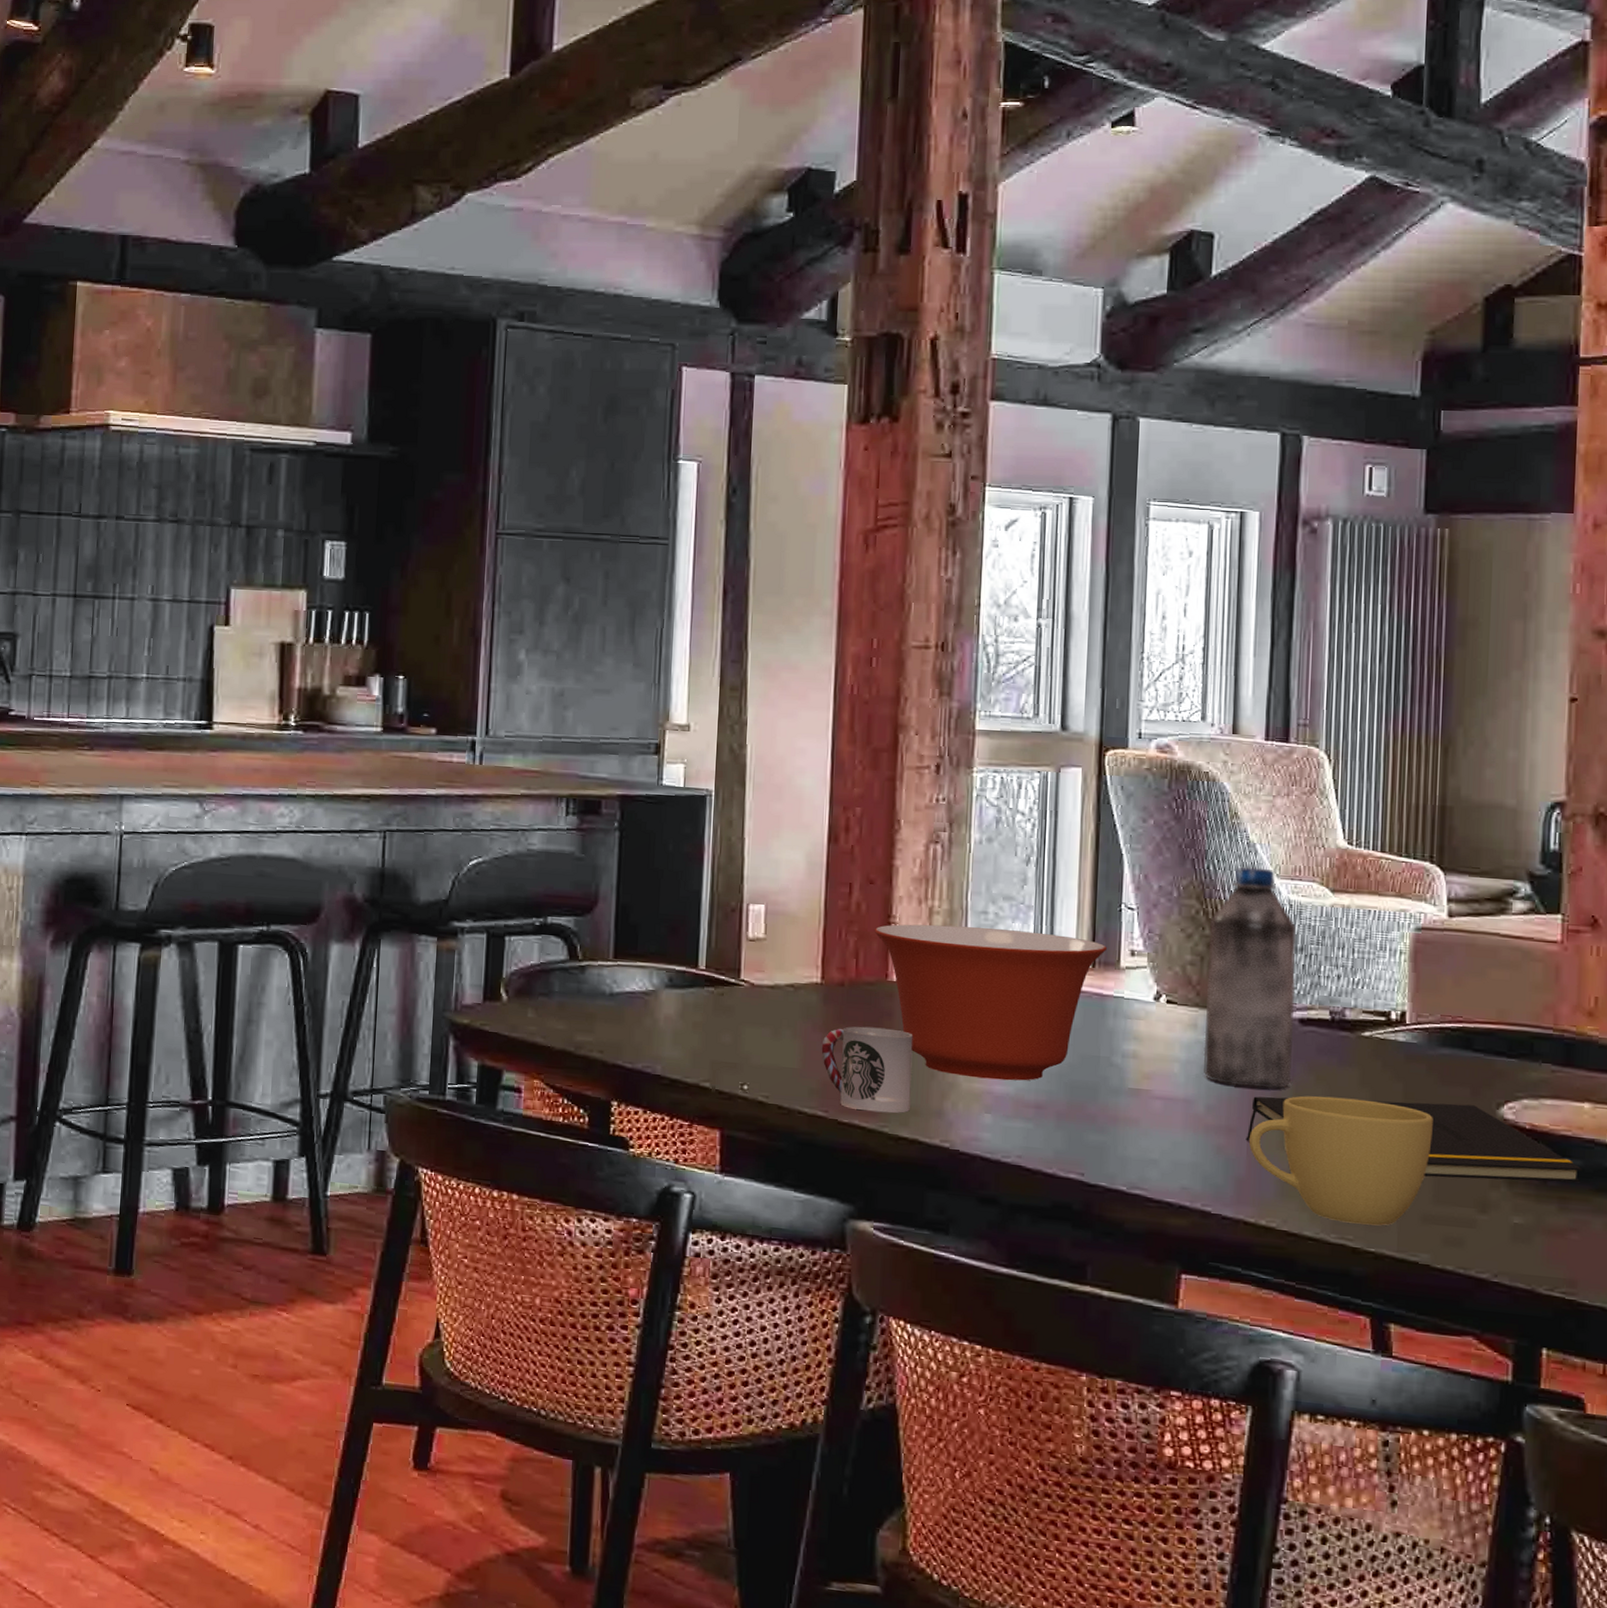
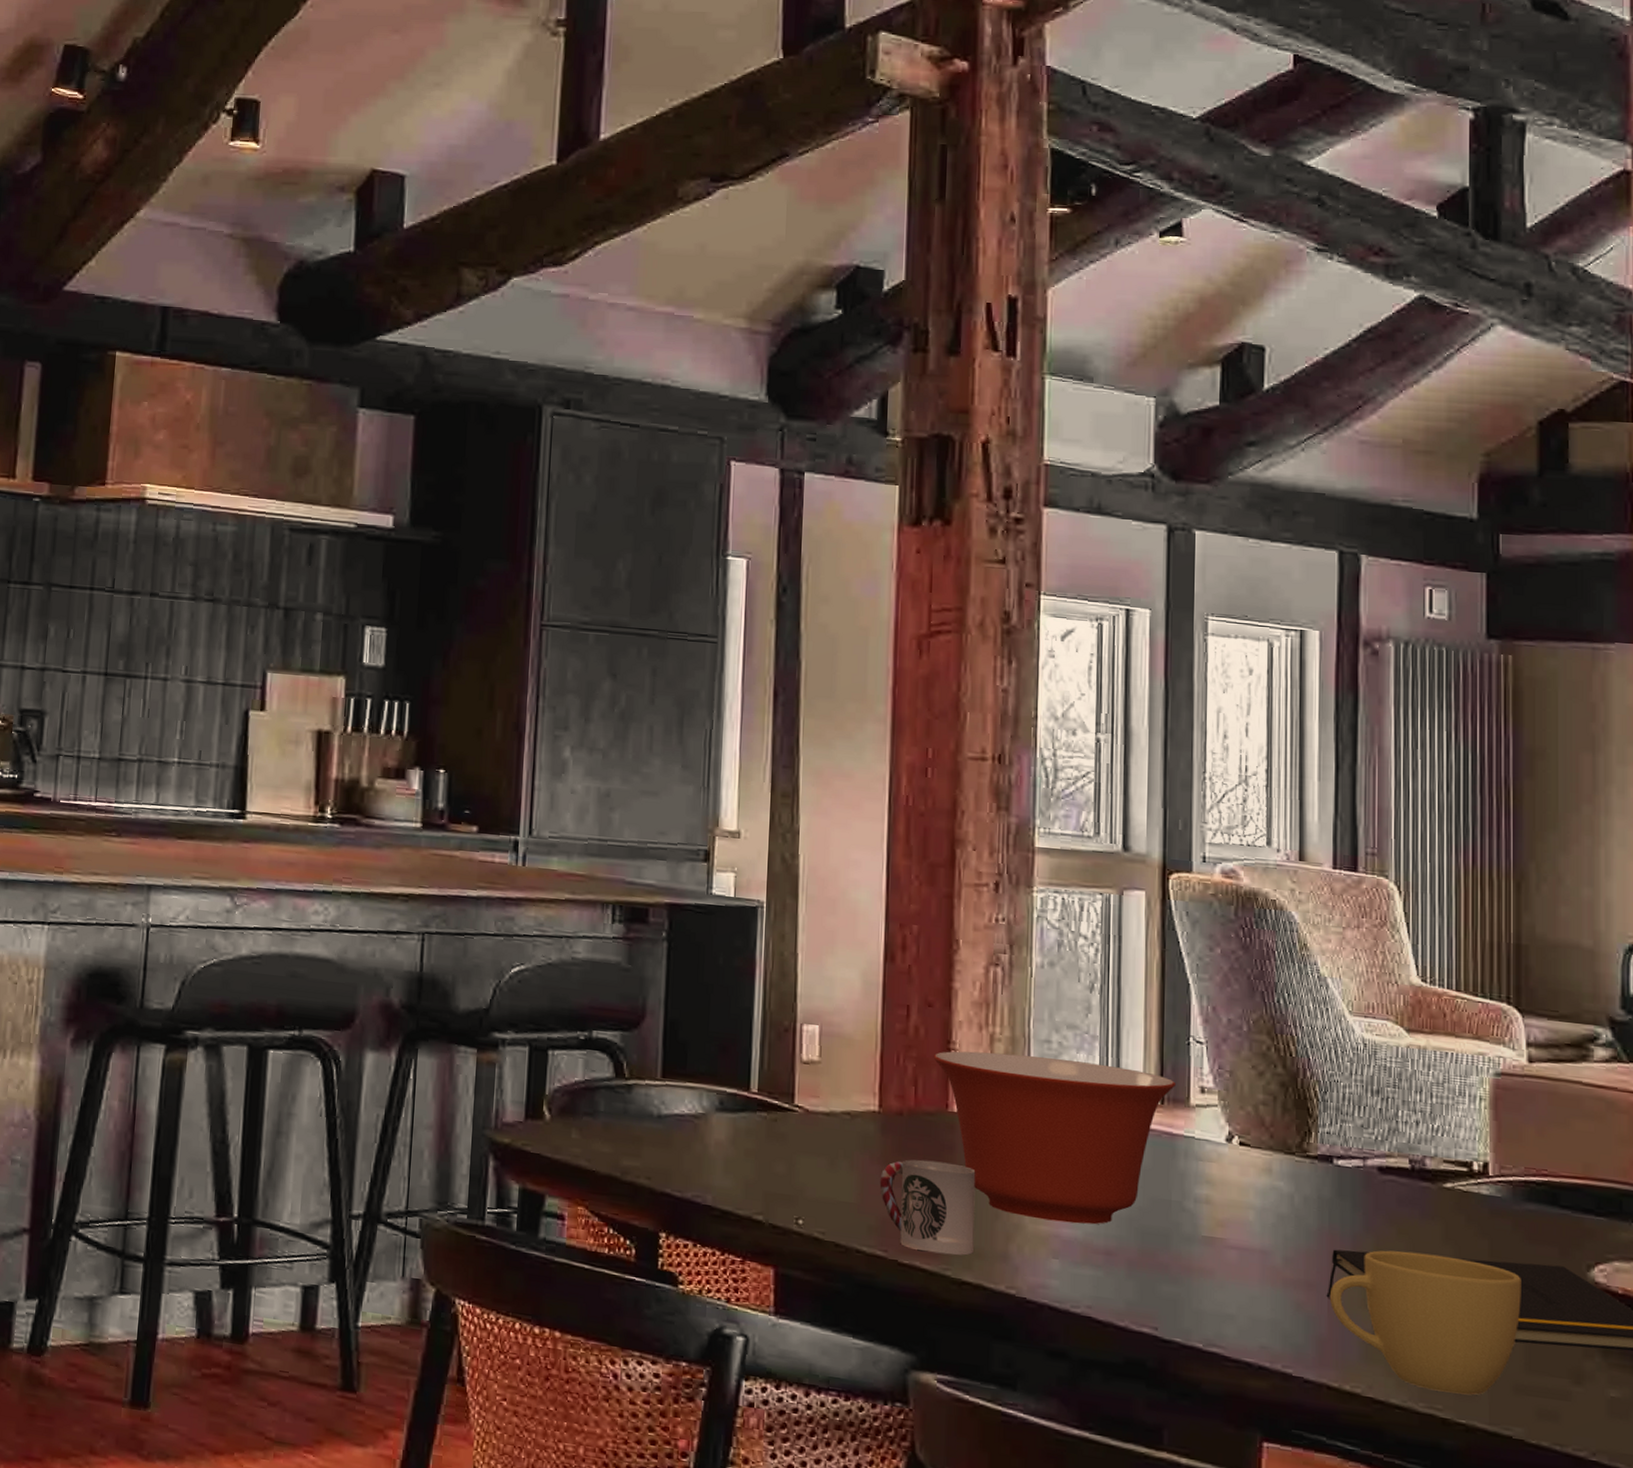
water bottle: present [1203,867,1297,1088] -> none [1279,1001,1373,1241]

